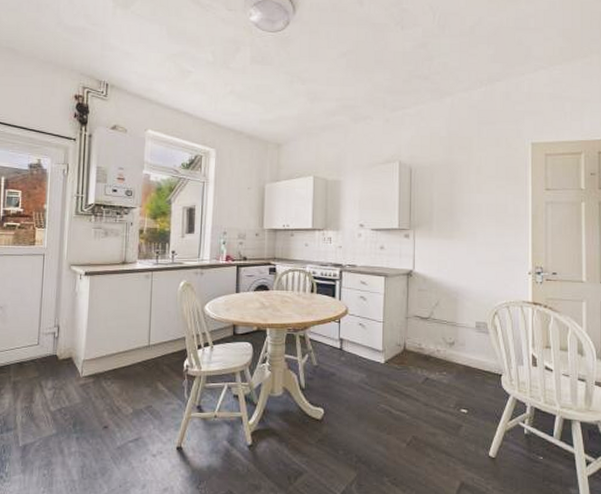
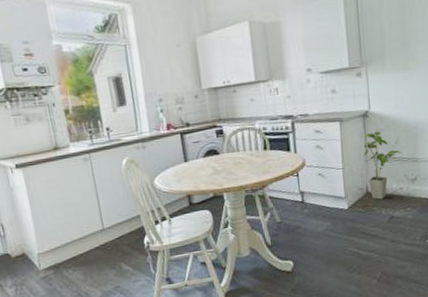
house plant: none [404,291,442,359] -> present [364,131,402,200]

